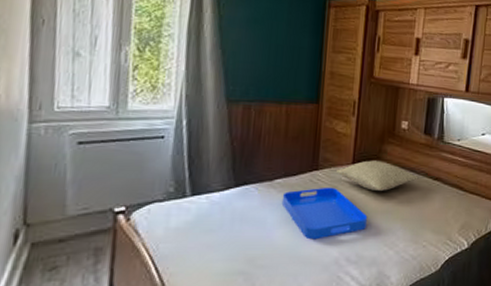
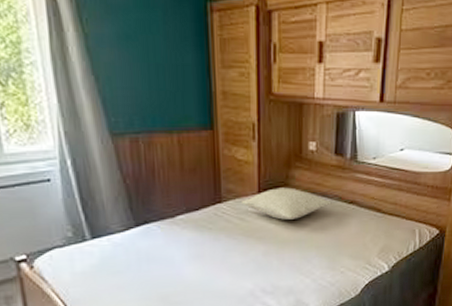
serving tray: present [281,187,368,240] -> none [187,219,281,274]

